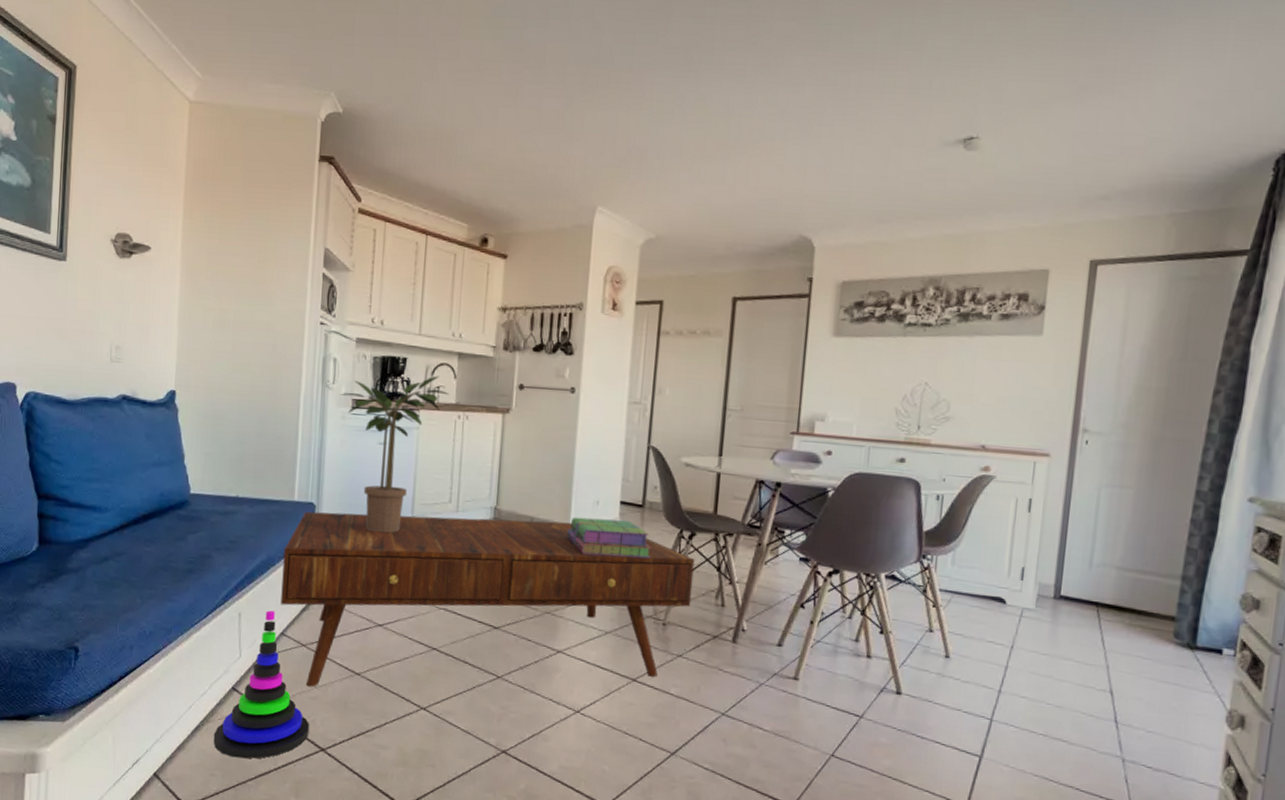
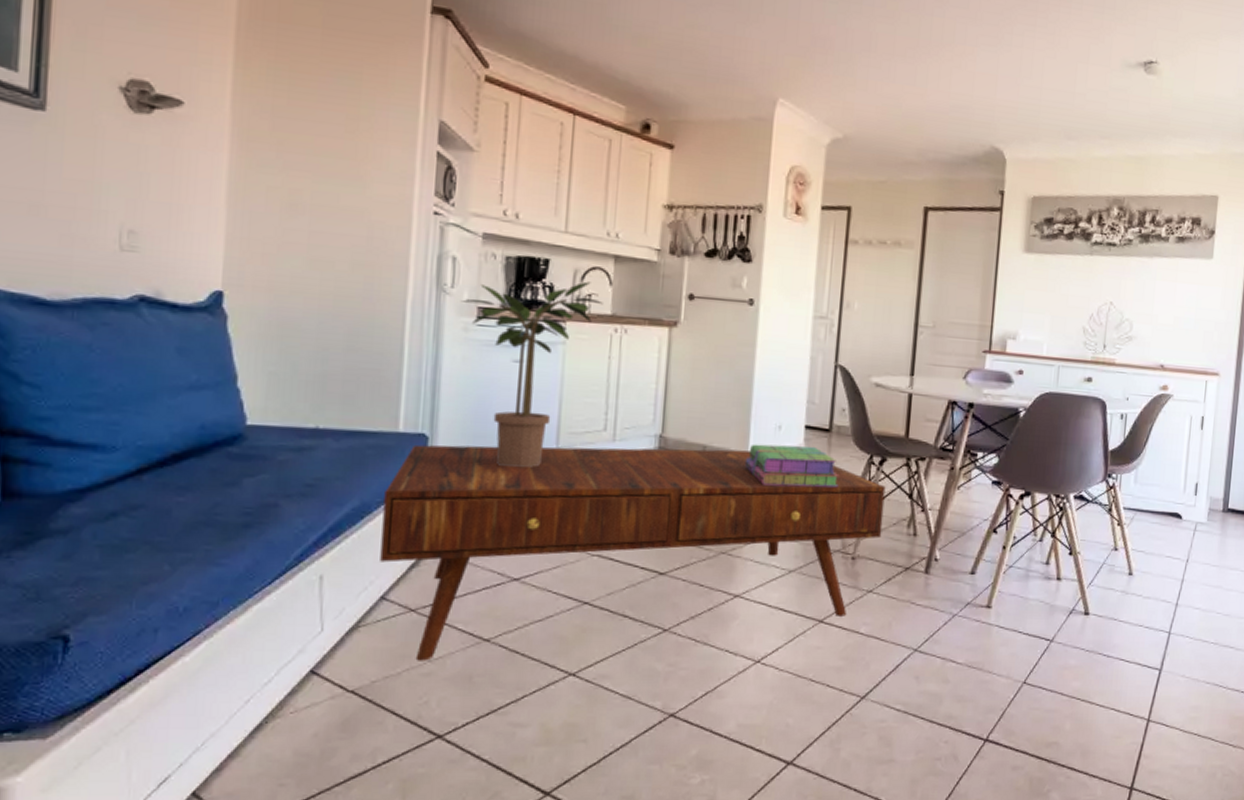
stacking toy: present [213,610,309,759] -> none [282,570,421,759]

